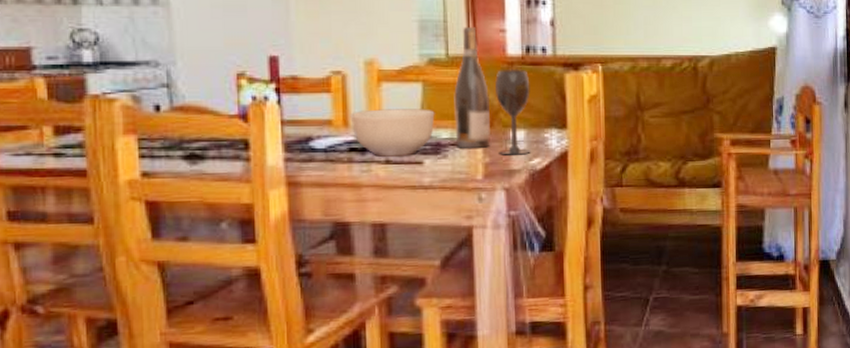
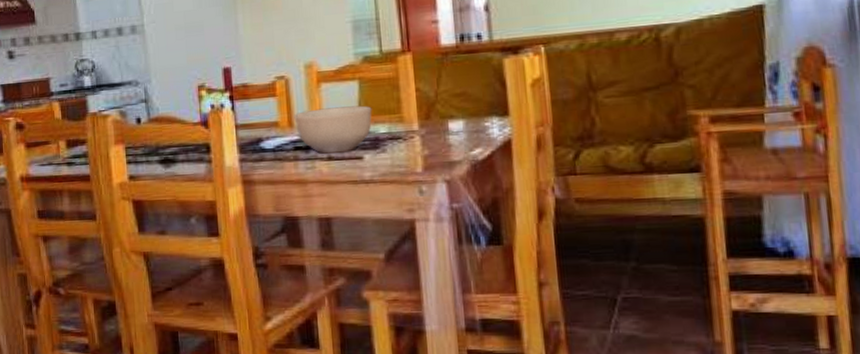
wine bottle: present [454,27,492,148] -> none [389,21,429,142]
wine glass: present [495,68,531,155] -> none [430,58,471,147]

